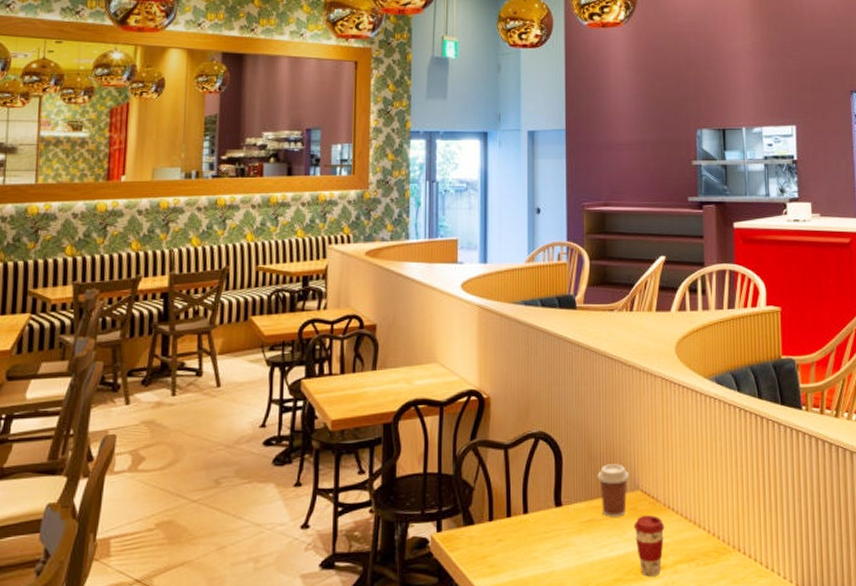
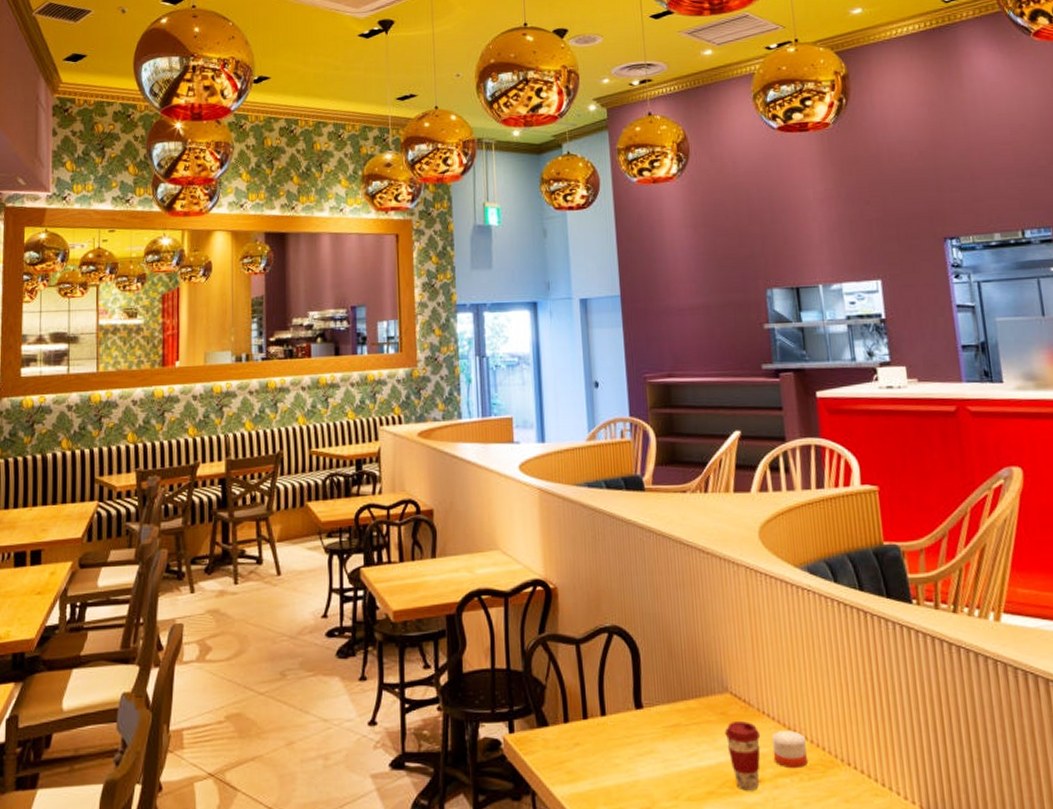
coffee cup: present [597,464,629,517] -> none [680,662,716,722]
candle: none [674,522,705,556] -> present [771,730,809,769]

